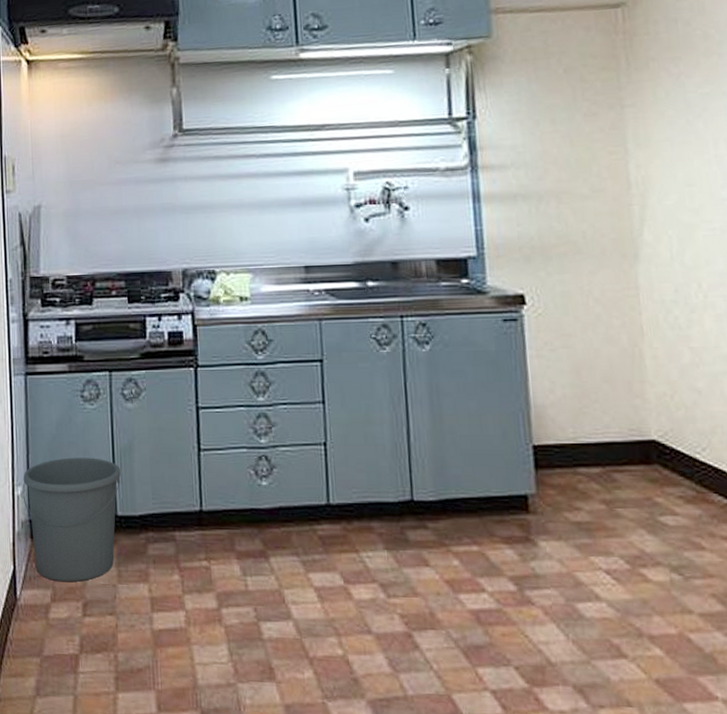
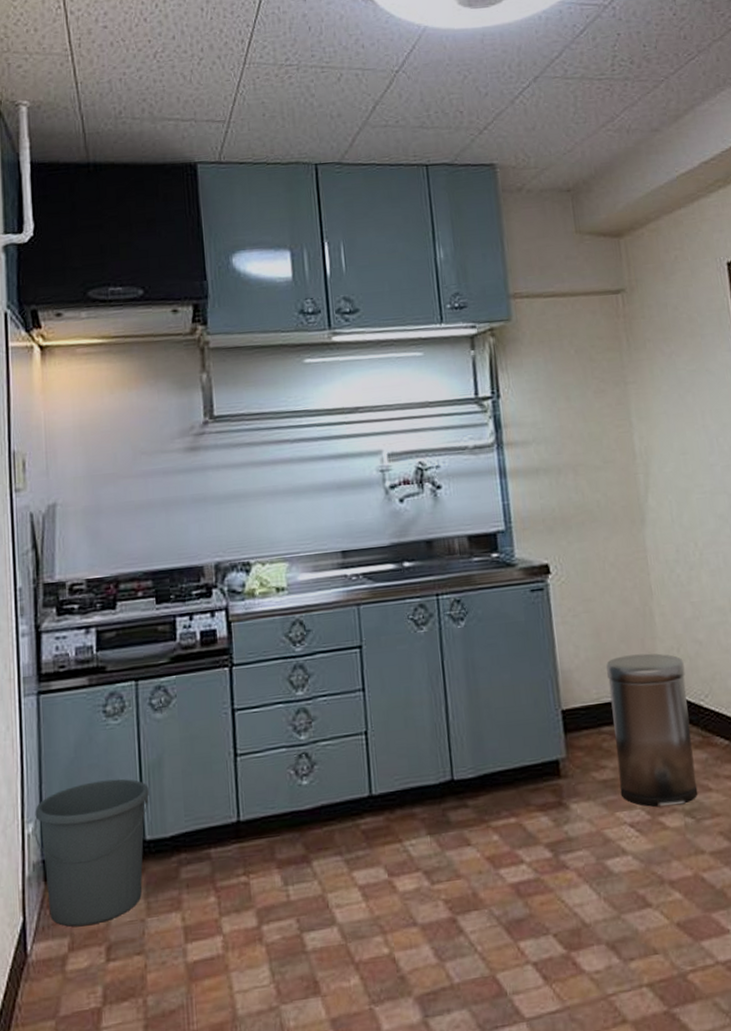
pedal bin: none [586,397,688,561] -> present [606,653,698,807]

